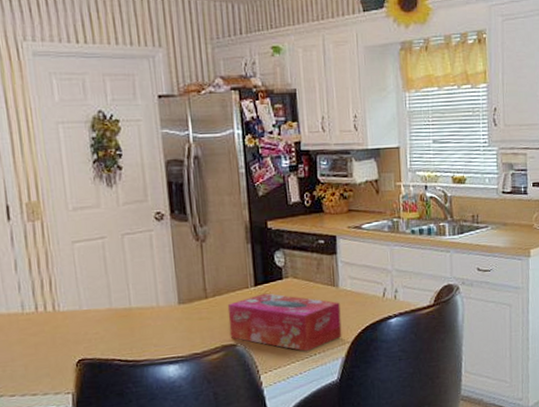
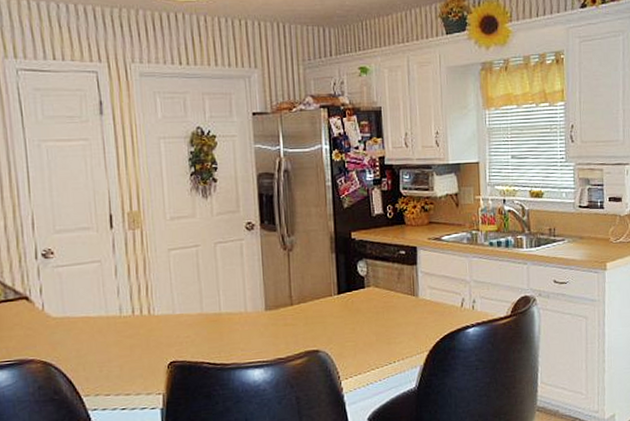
tissue box: present [227,293,342,352] -> none [311,301,421,360]

